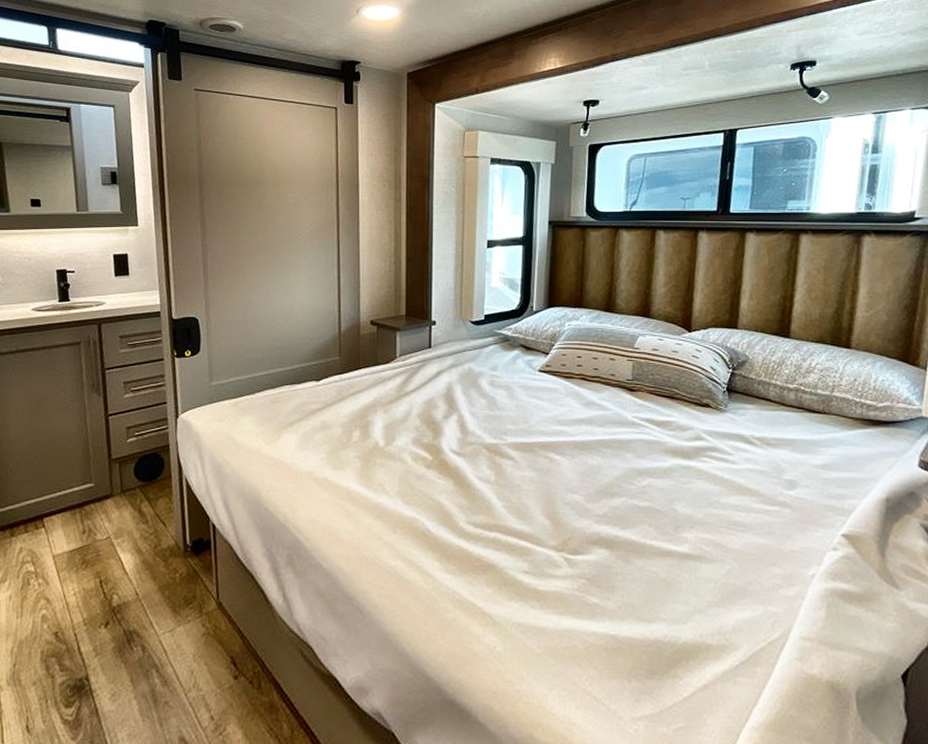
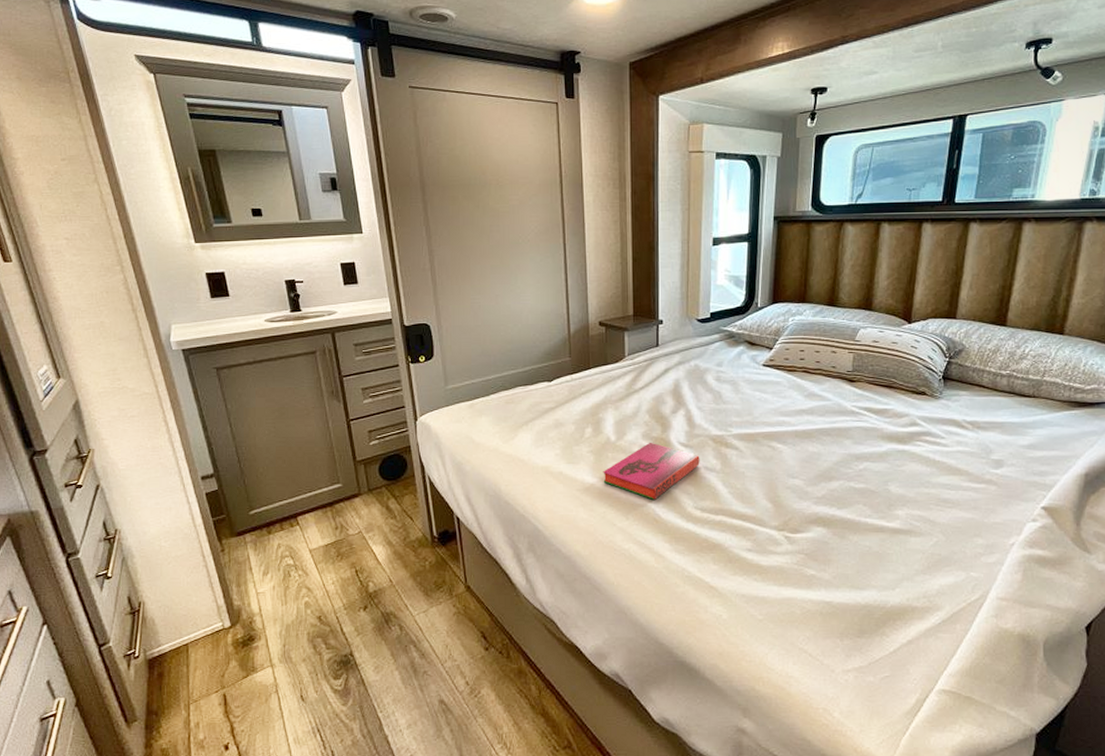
hardback book: none [370,448,473,513] -> present [603,442,700,501]

